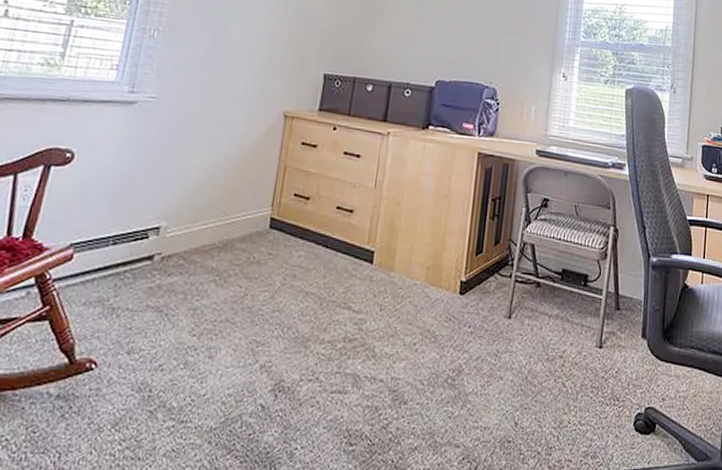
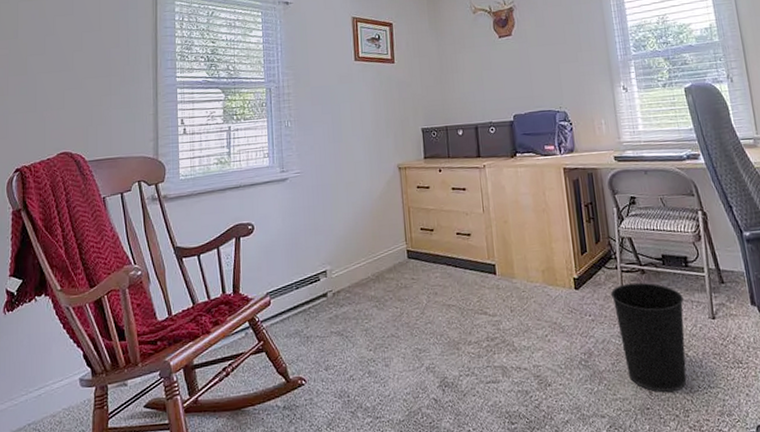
wastebasket: none [496,295,574,426] -> present [610,282,687,393]

